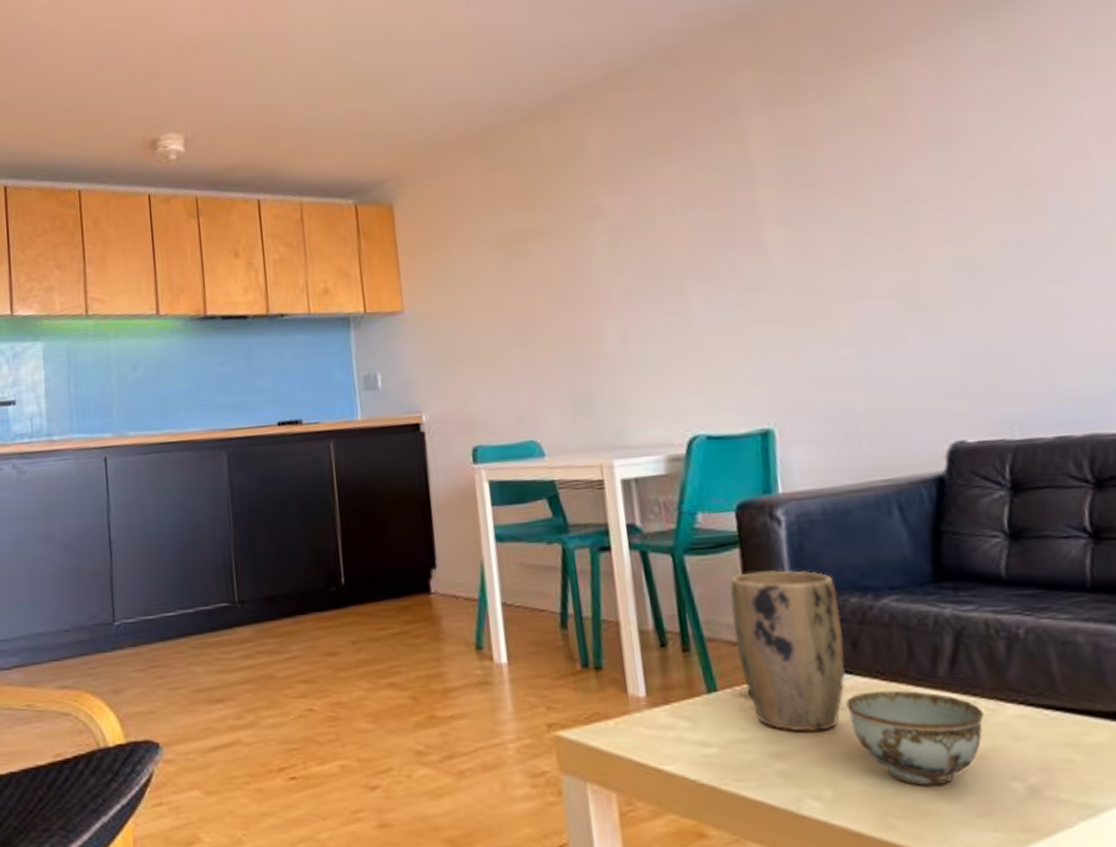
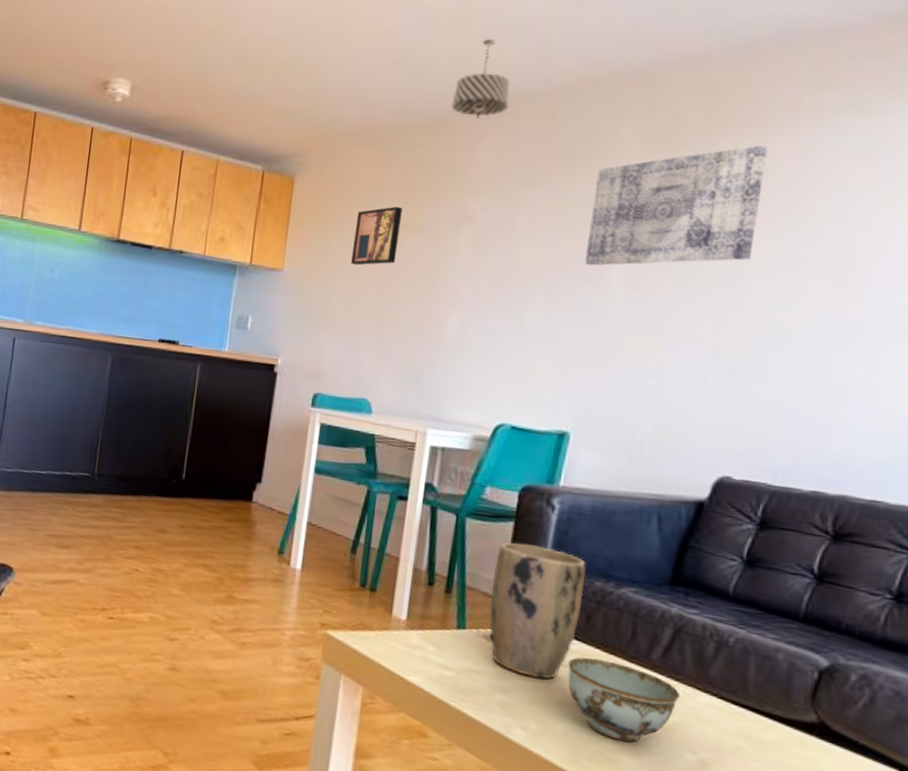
wall art: none [472,213,528,290] -> present [351,206,403,266]
pendant light: none [546,12,610,101] -> present [450,38,510,119]
wall art: none [724,69,914,237] -> present [584,145,768,266]

